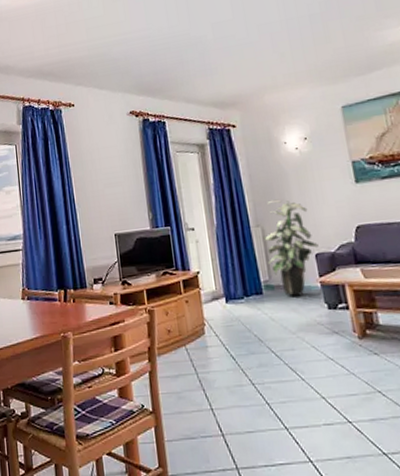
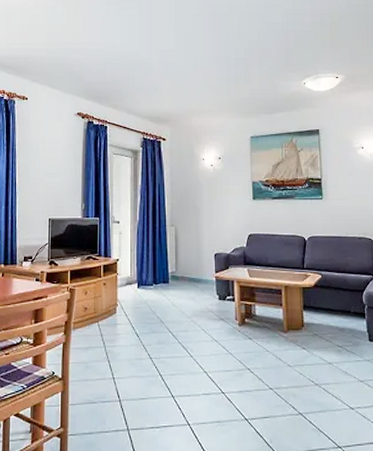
indoor plant: present [262,199,319,296] -> none [175,205,218,287]

